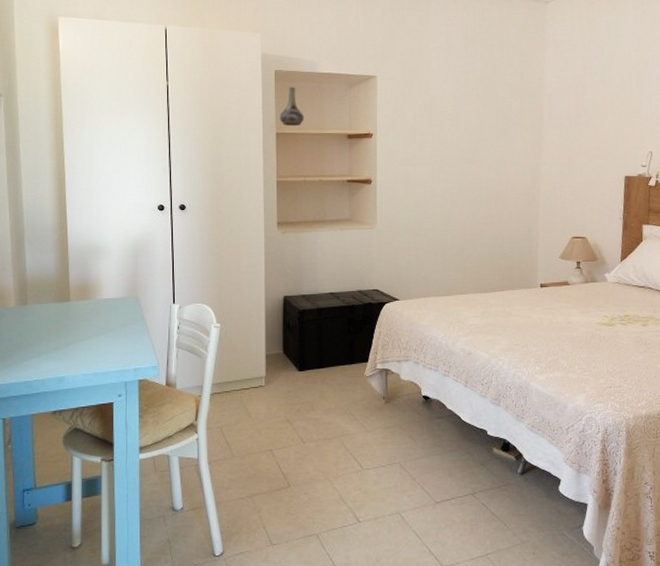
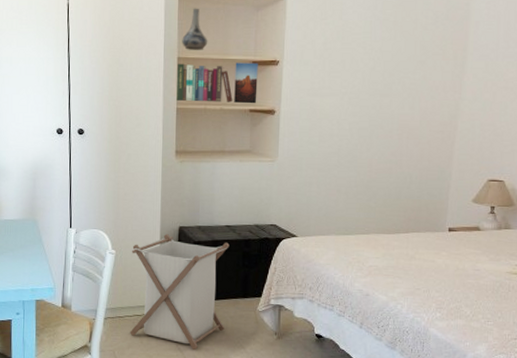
laundry basket: none [237,304,334,420] -> present [130,234,230,350]
books: none [276,138,331,175] -> present [177,63,233,102]
book: none [331,136,354,175] -> present [234,62,258,104]

